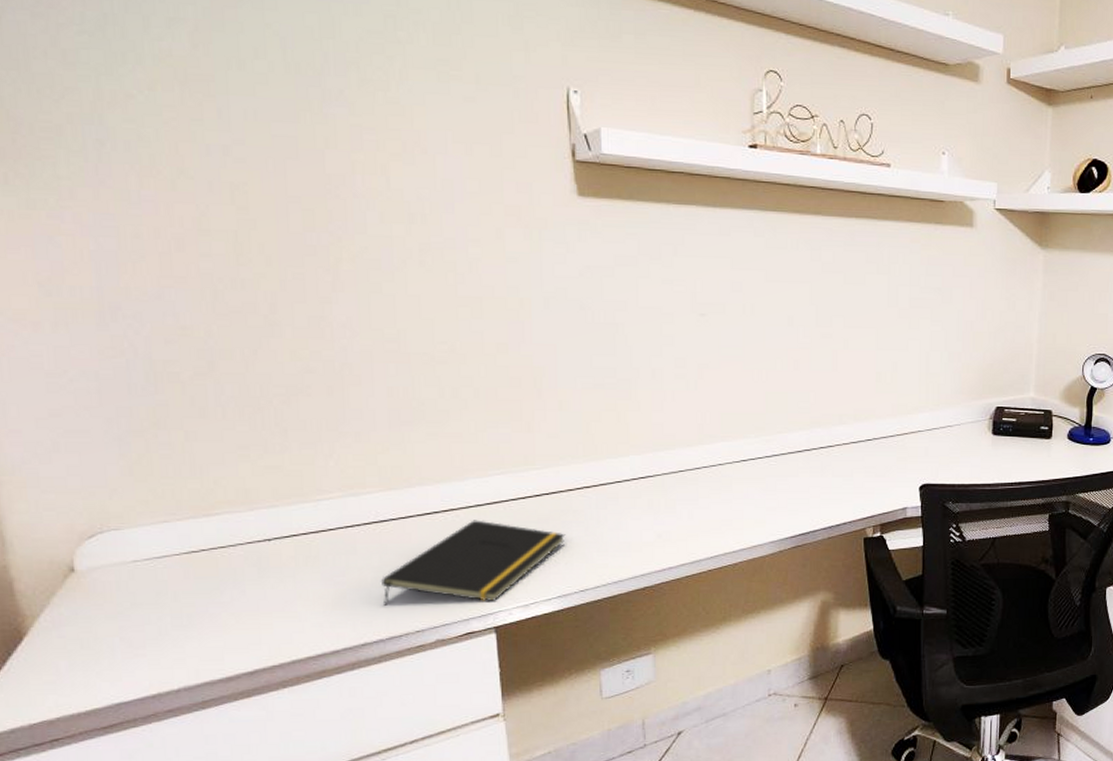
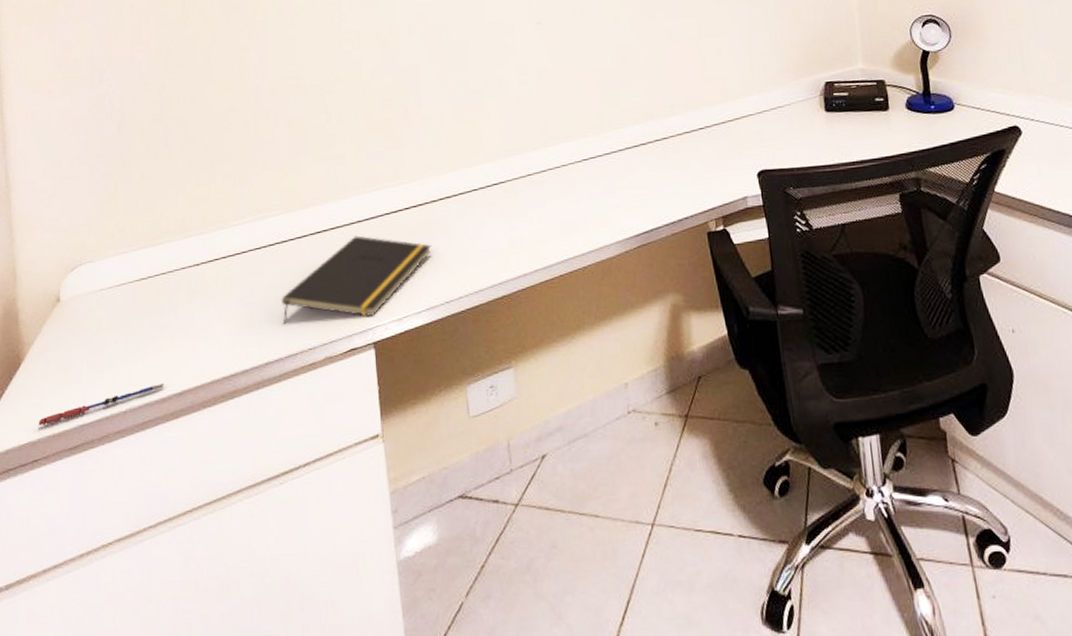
pen: none [55,662,230,703] -> present [38,384,164,425]

